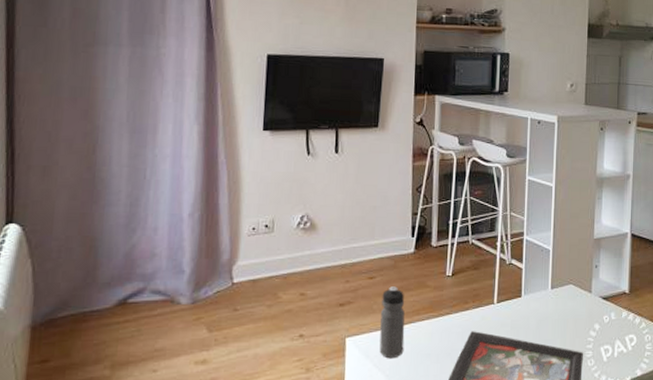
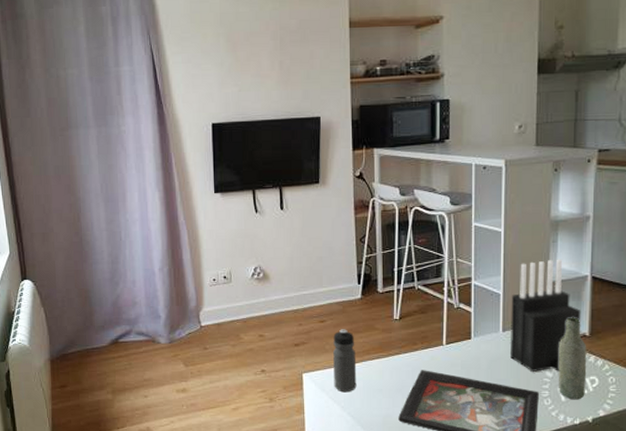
knife block: none [558,215,622,331] -> present [510,259,581,372]
bottle: none [601,274,627,360] -> present [558,317,587,400]

